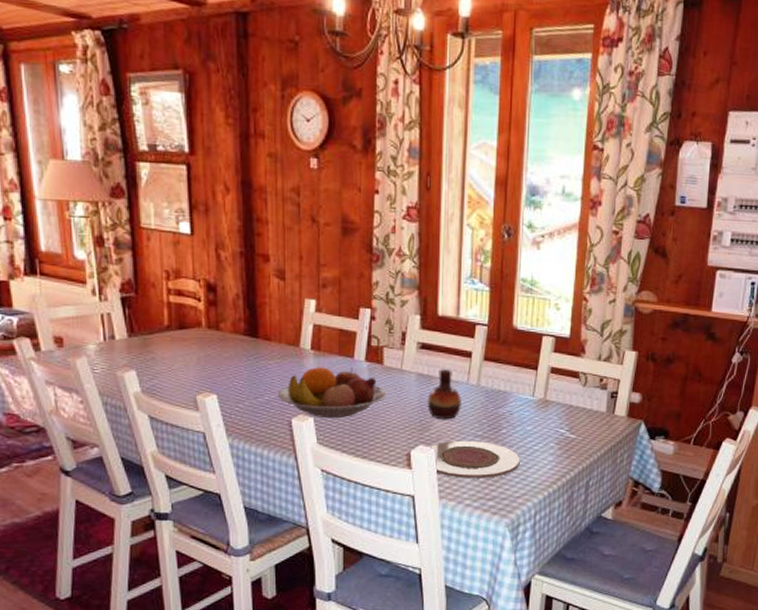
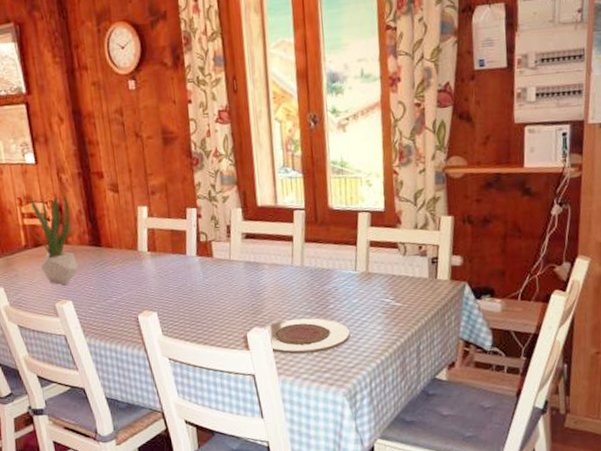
potted plant: none [175,269,229,377] -> present [29,191,79,285]
fruit bowl: present [277,367,387,418] -> none [123,263,219,312]
vase: present [427,368,461,420] -> none [256,254,289,302]

